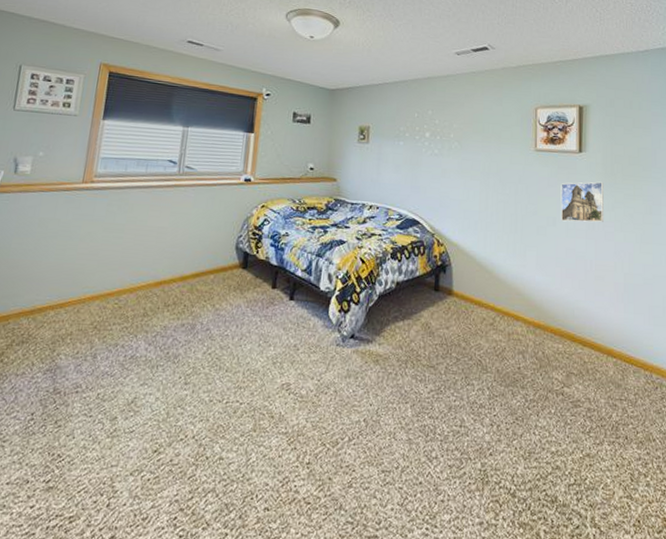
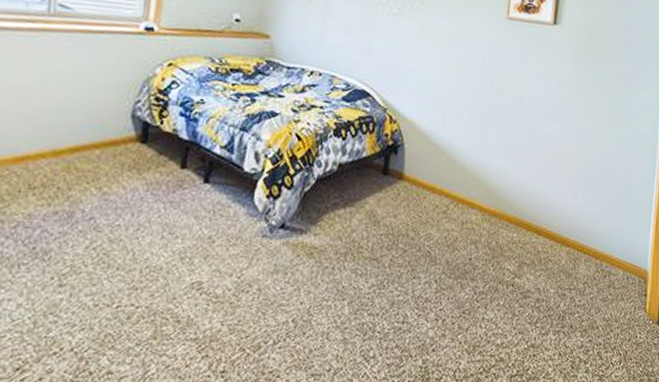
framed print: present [560,181,604,223] -> none [528,58,576,104]

